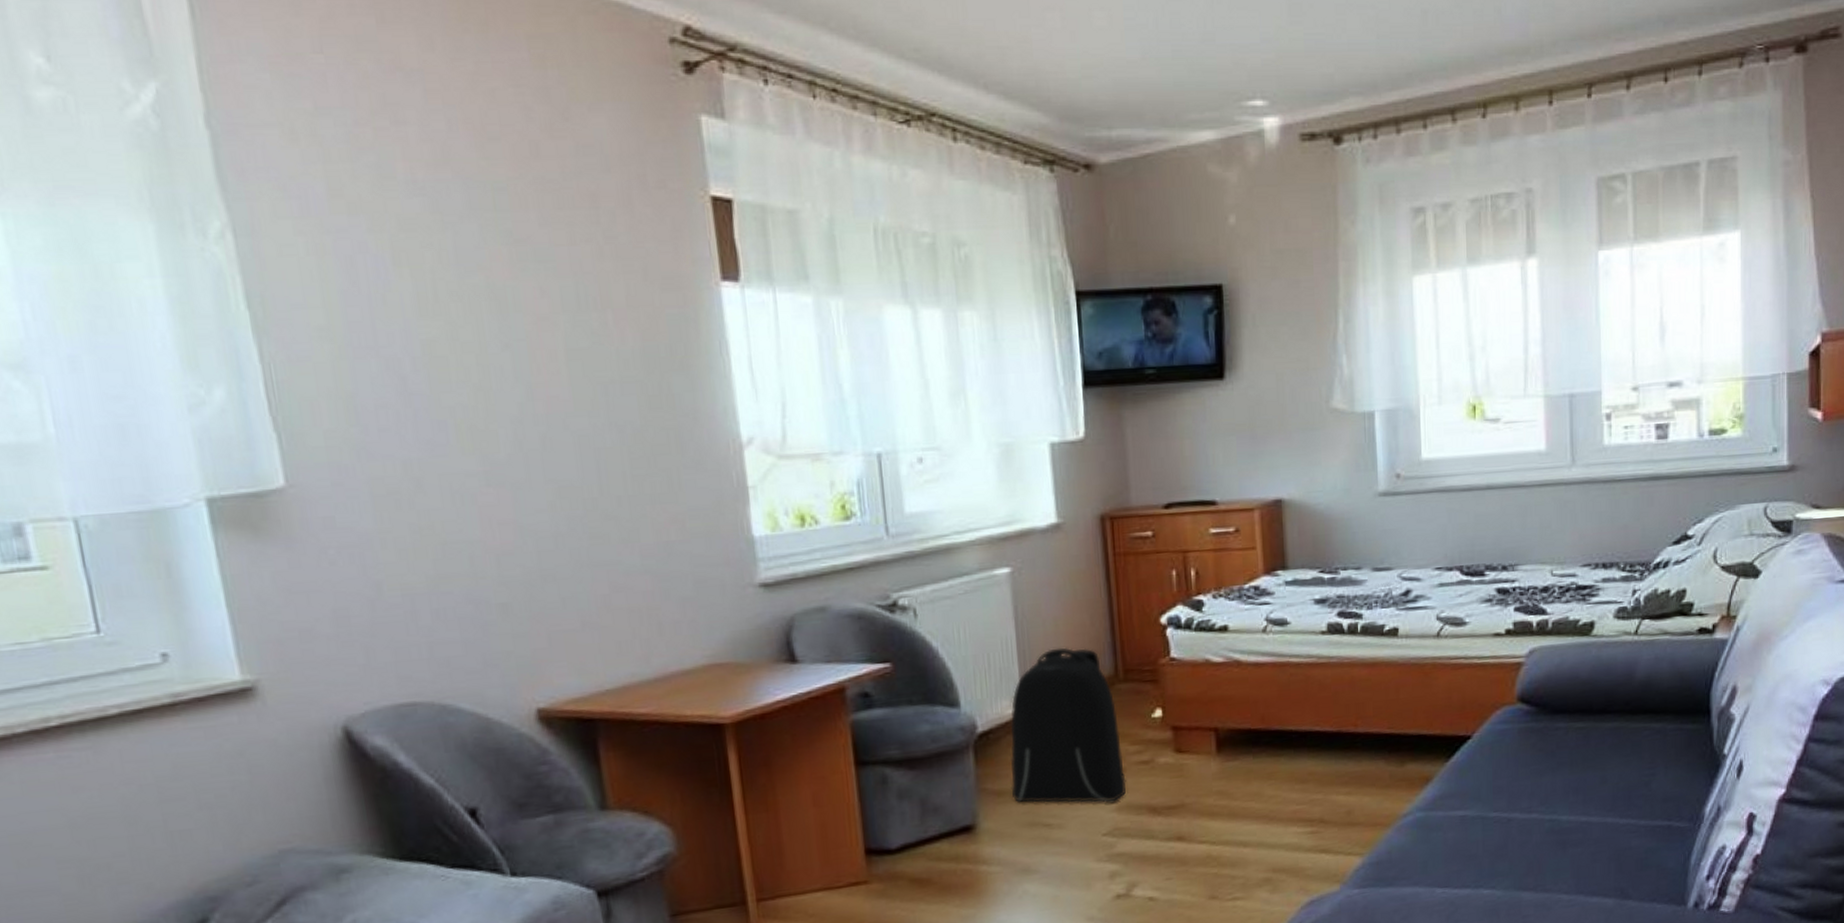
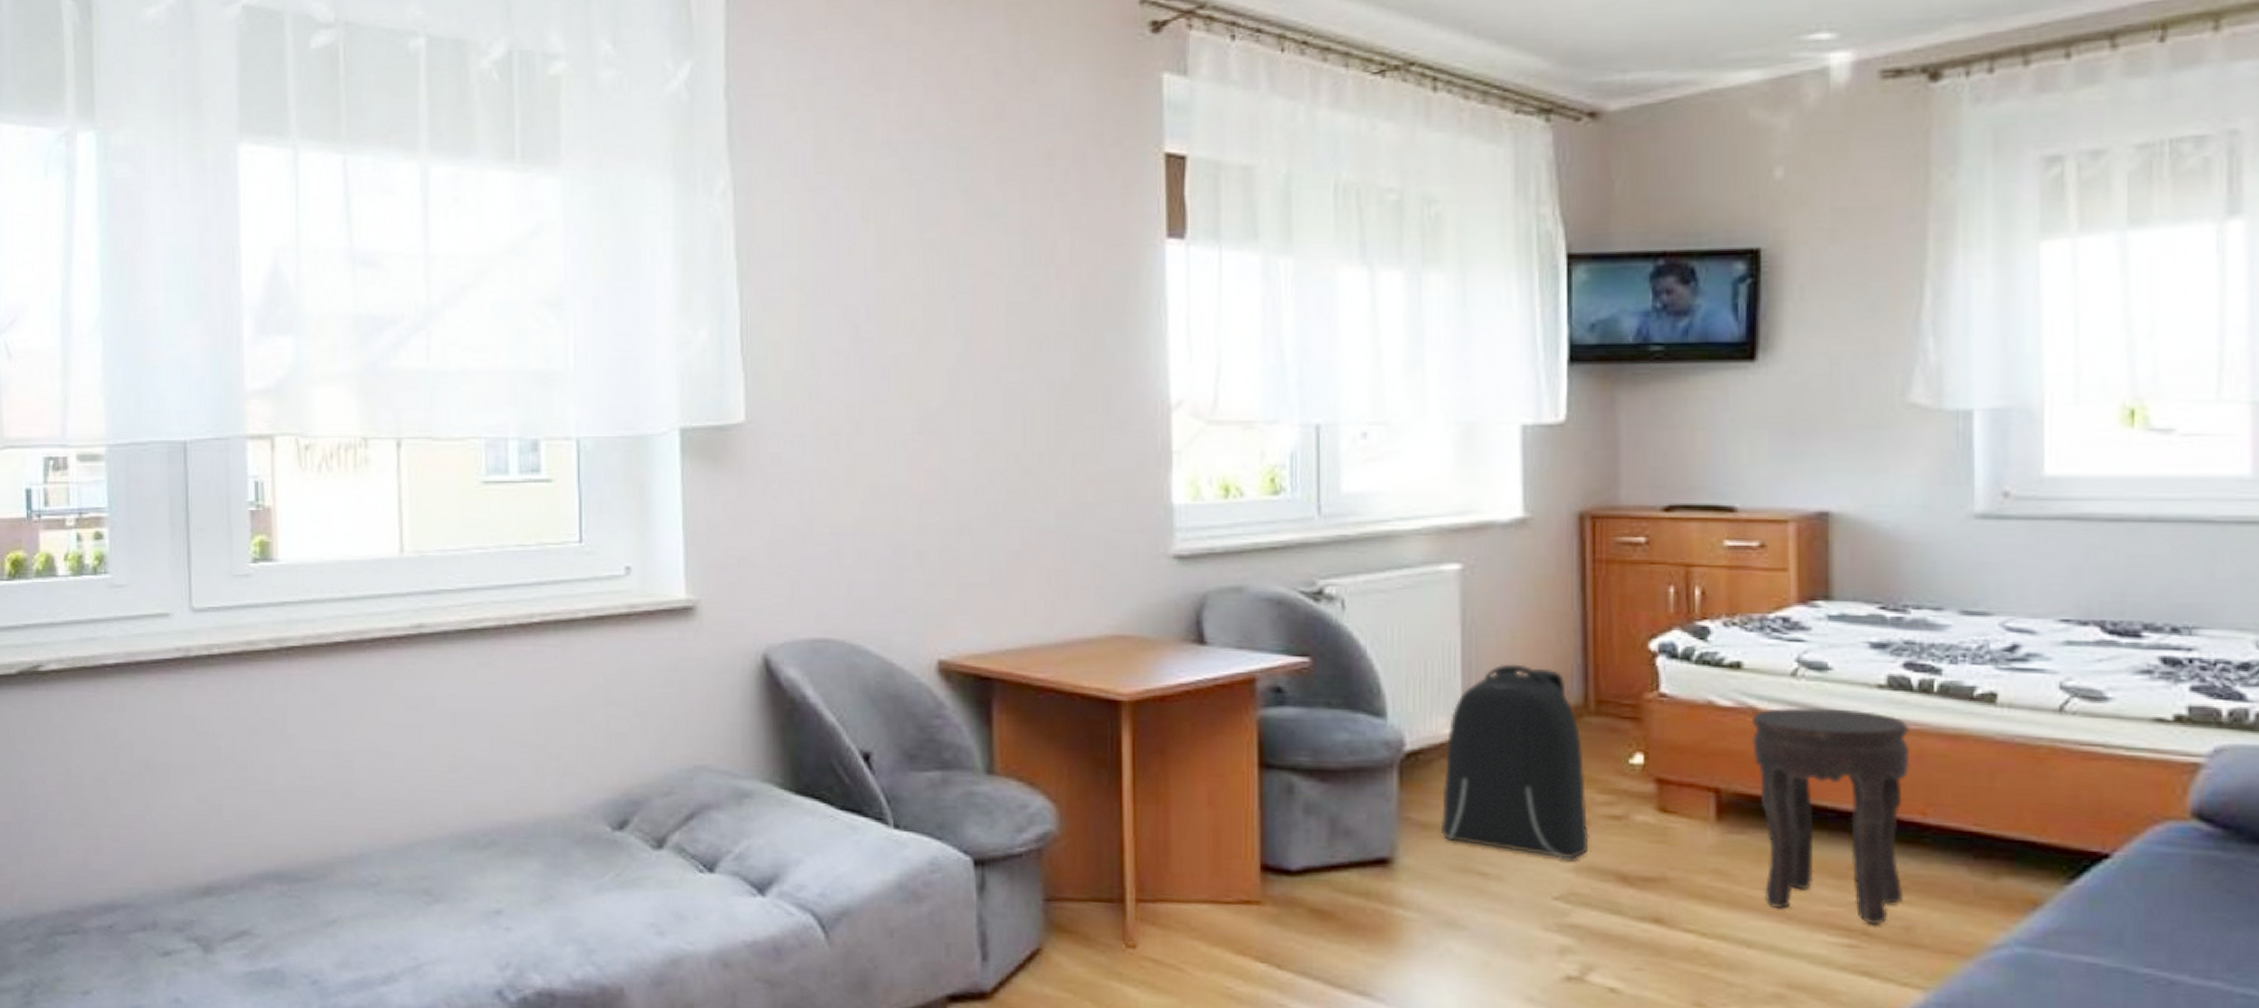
side table: none [1237,653,1345,814] -> present [1750,707,1911,926]

